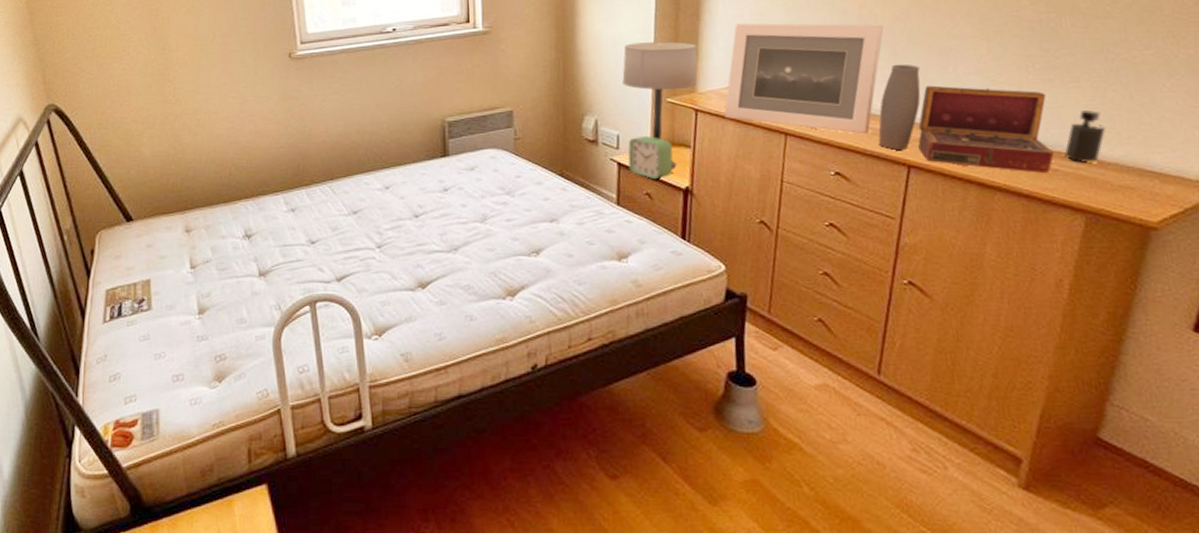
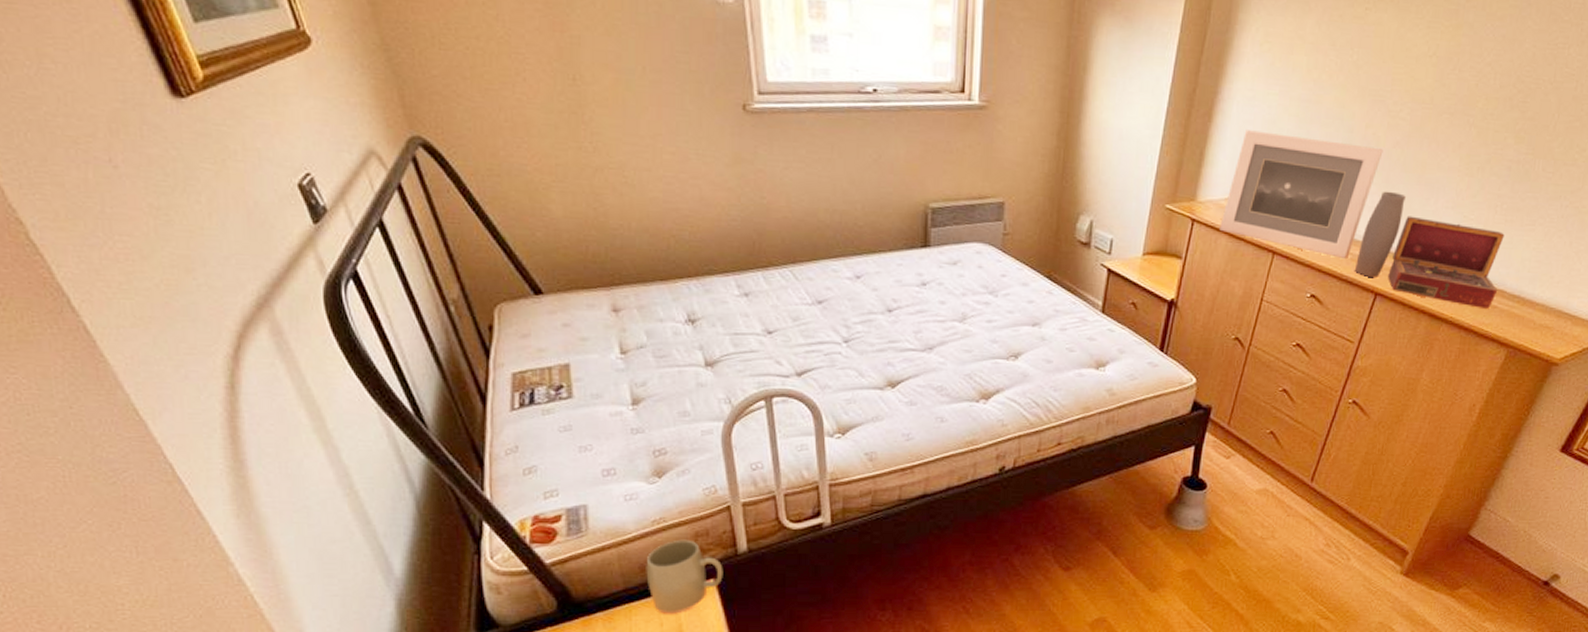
mug: none [206,443,274,521] -> present [646,539,723,614]
table lamp: present [622,41,698,168] -> none [1123,139,1204,279]
alarm clock: present [628,135,673,180] -> none [1118,242,1165,290]
perfume bottle: present [1064,109,1106,163] -> none [1505,252,1544,302]

